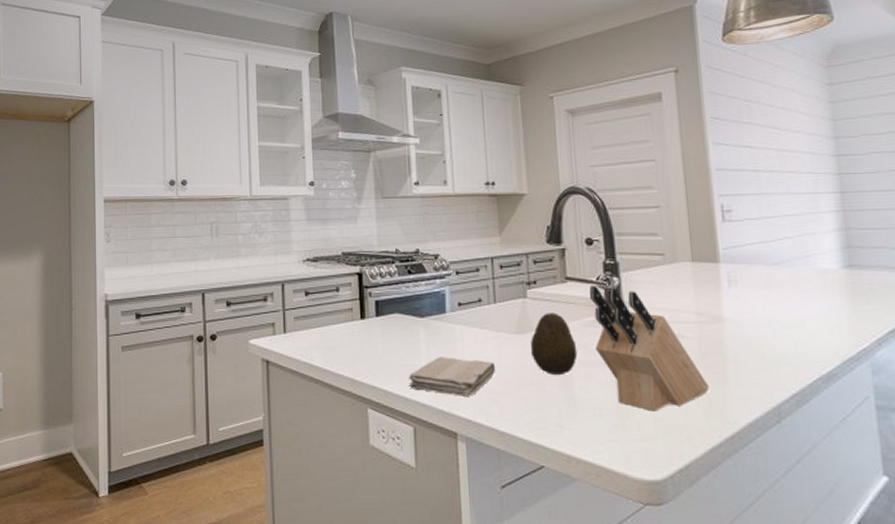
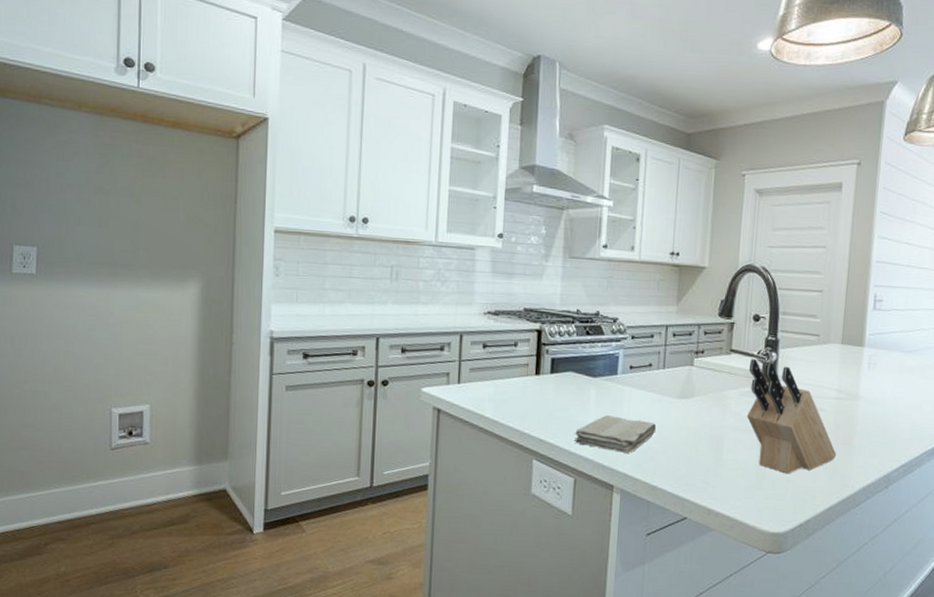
fruit: present [530,313,578,375] -> none [689,381,731,438]

